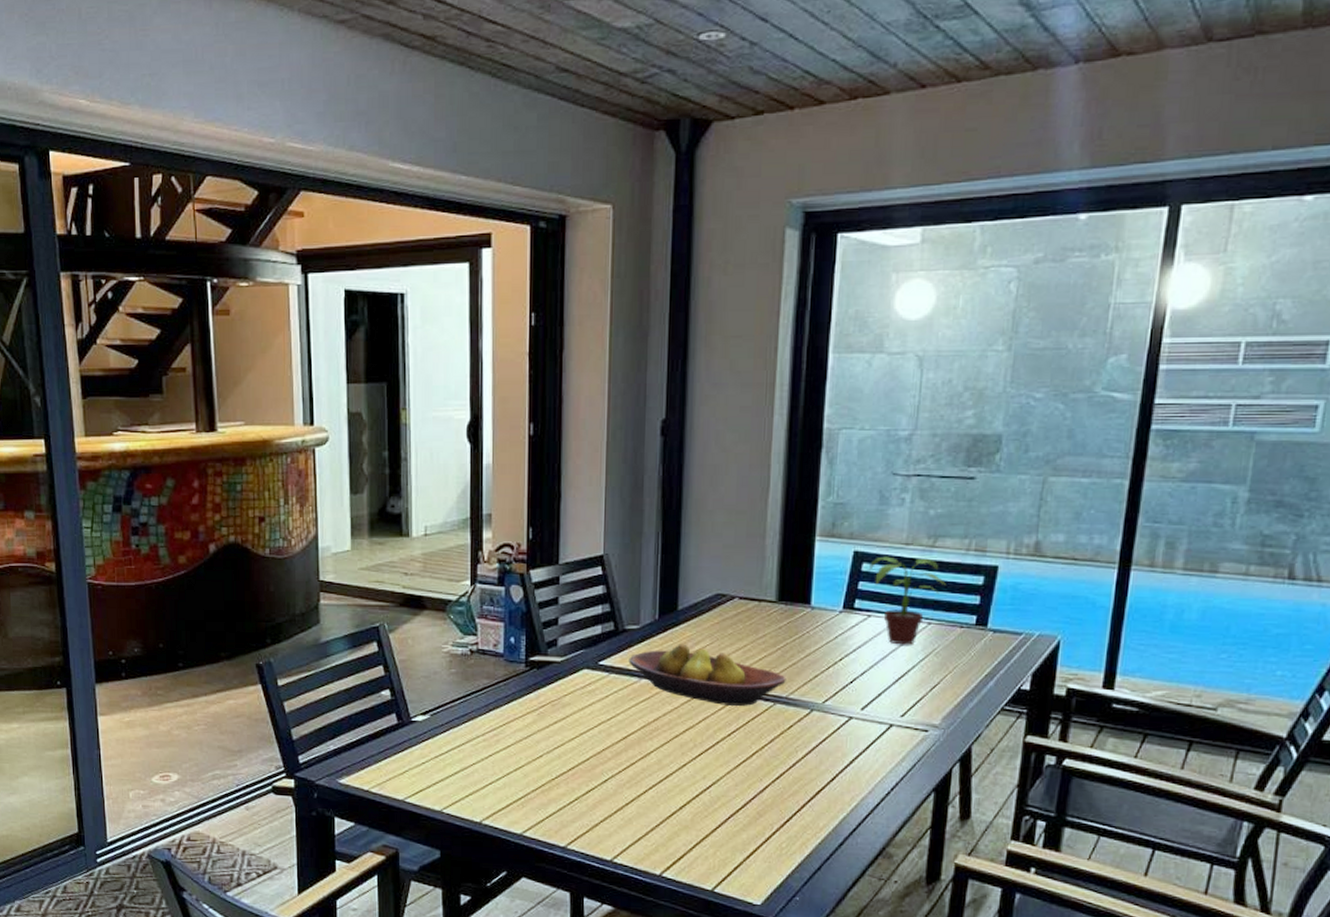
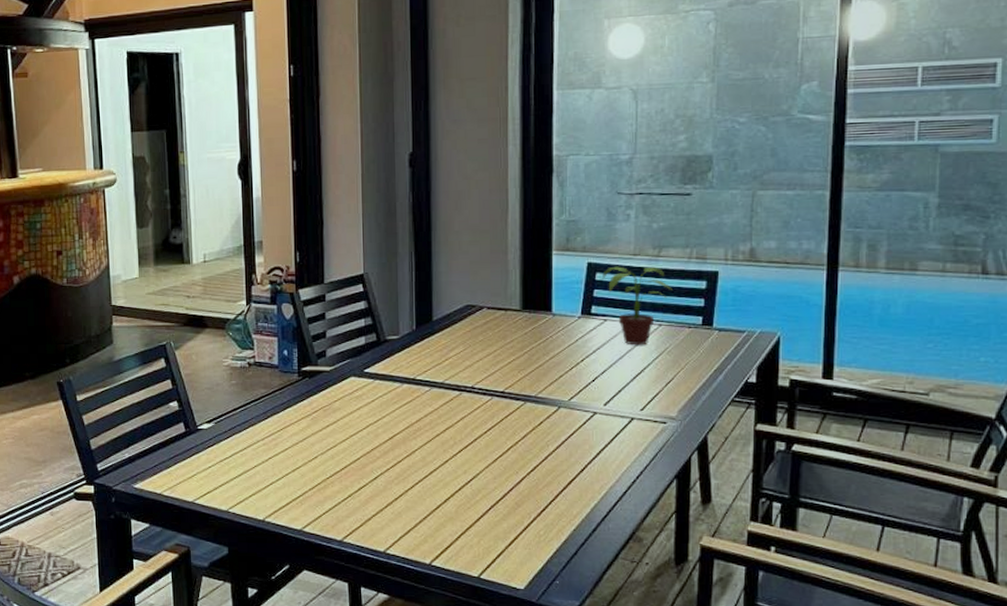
fruit bowl: present [628,644,786,706] -> none [391,351,534,405]

